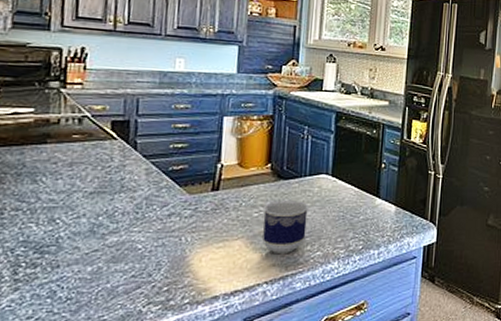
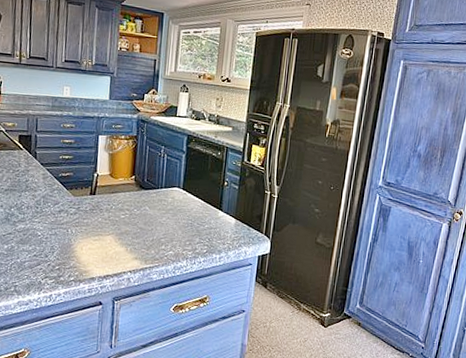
cup: present [262,201,308,253] -> none [128,206,164,250]

